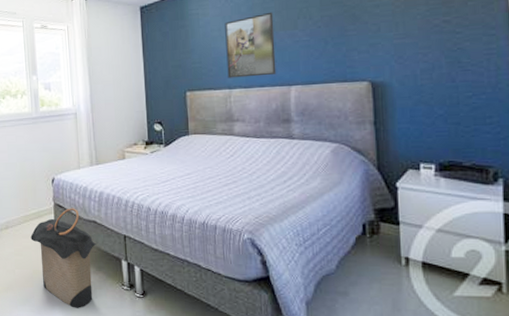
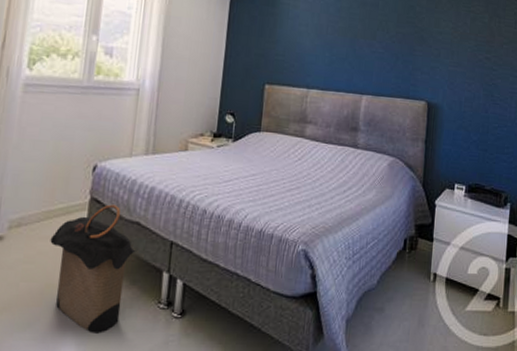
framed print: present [225,12,277,78] -> none [307,18,357,81]

